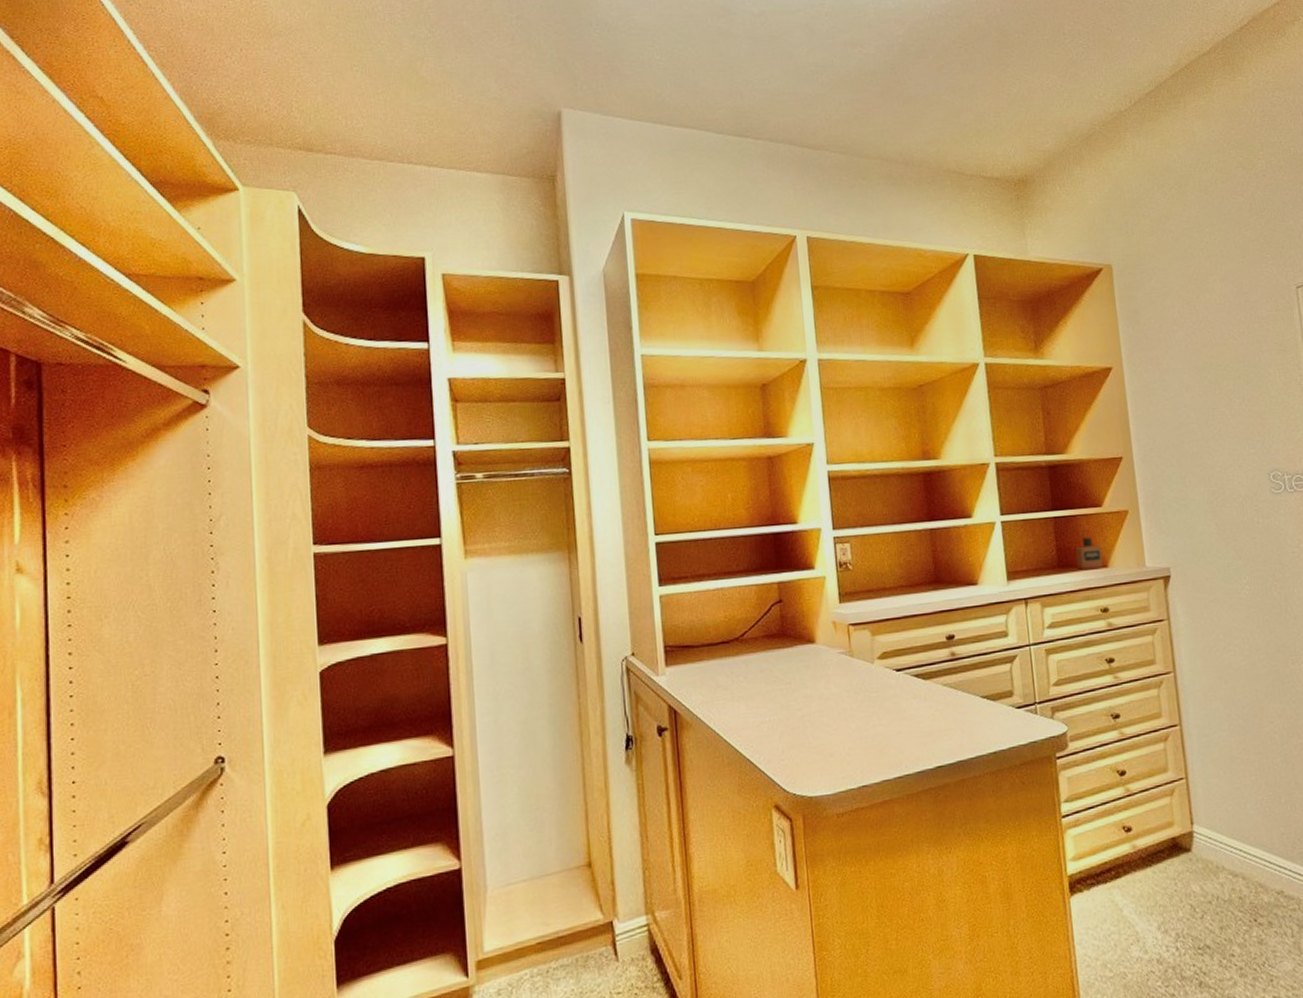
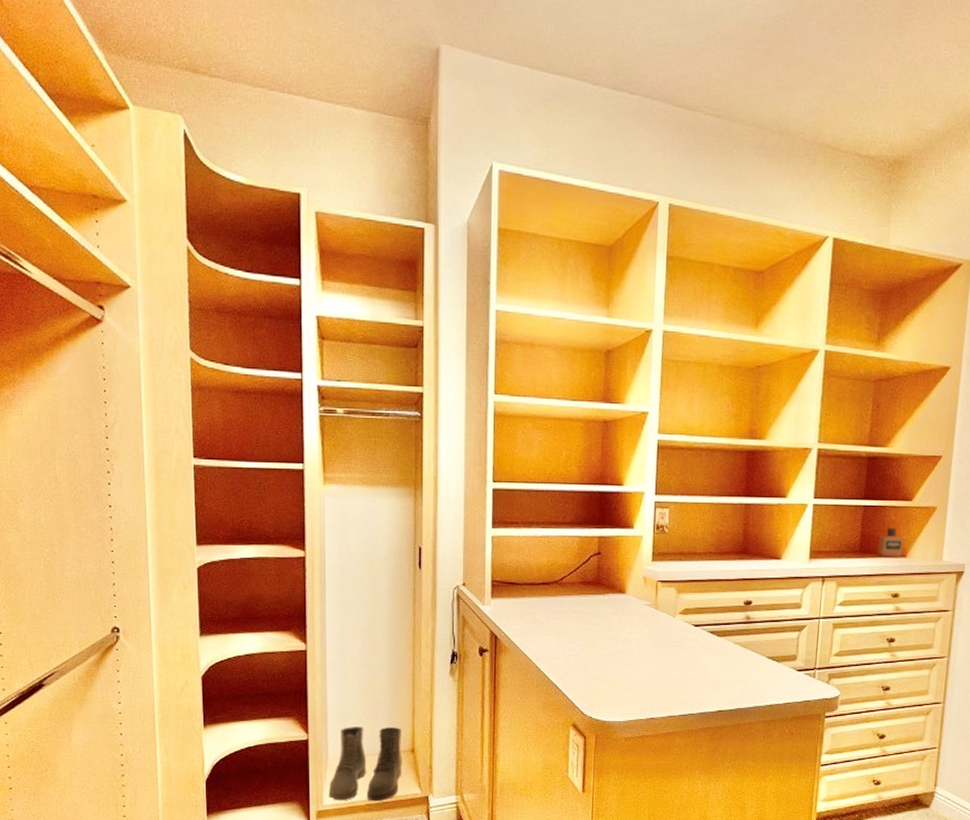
boot: none [490,838,579,944] -> present [329,727,402,802]

